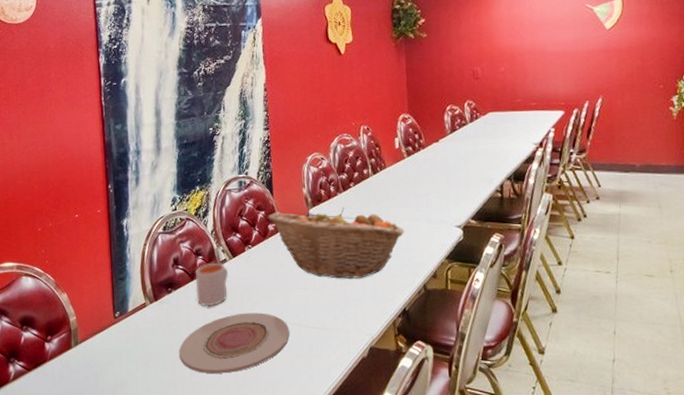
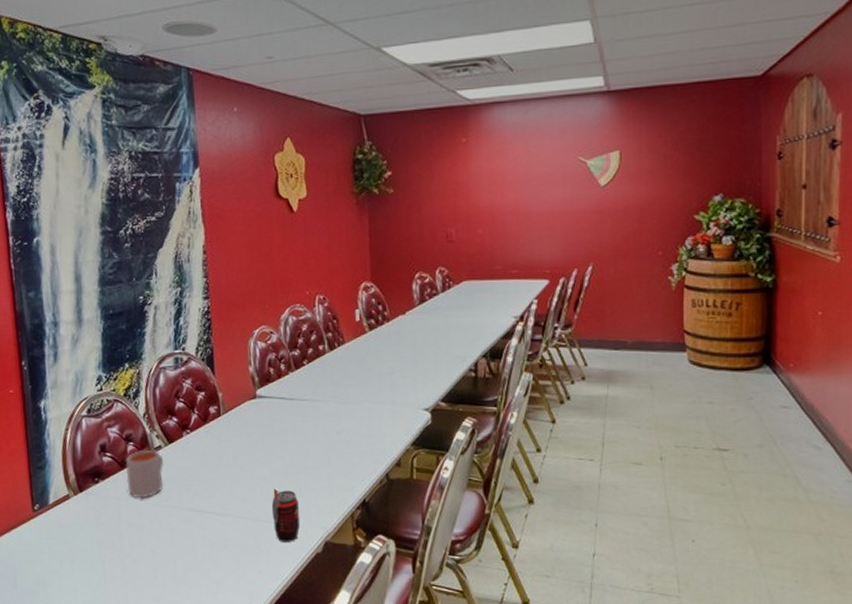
plate: present [179,313,289,374] -> none [109,505,234,571]
fruit basket: present [268,207,405,279] -> none [209,388,365,467]
beverage can: none [322,298,348,347] -> present [271,489,301,542]

